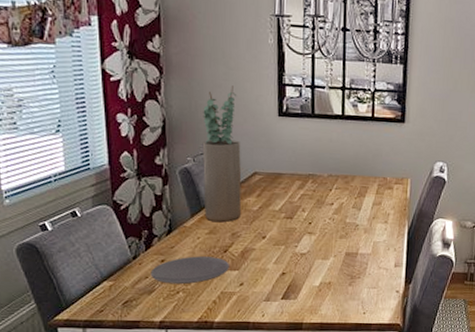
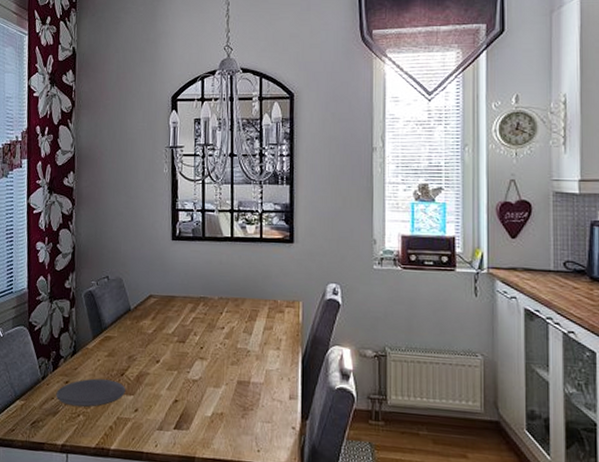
vase: present [202,86,242,223] -> none [104,213,139,345]

